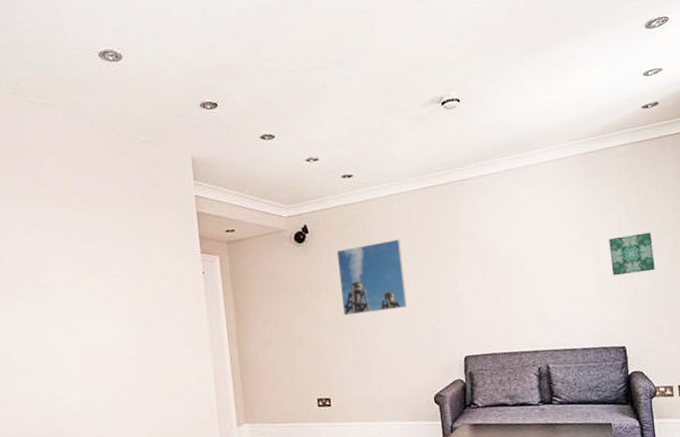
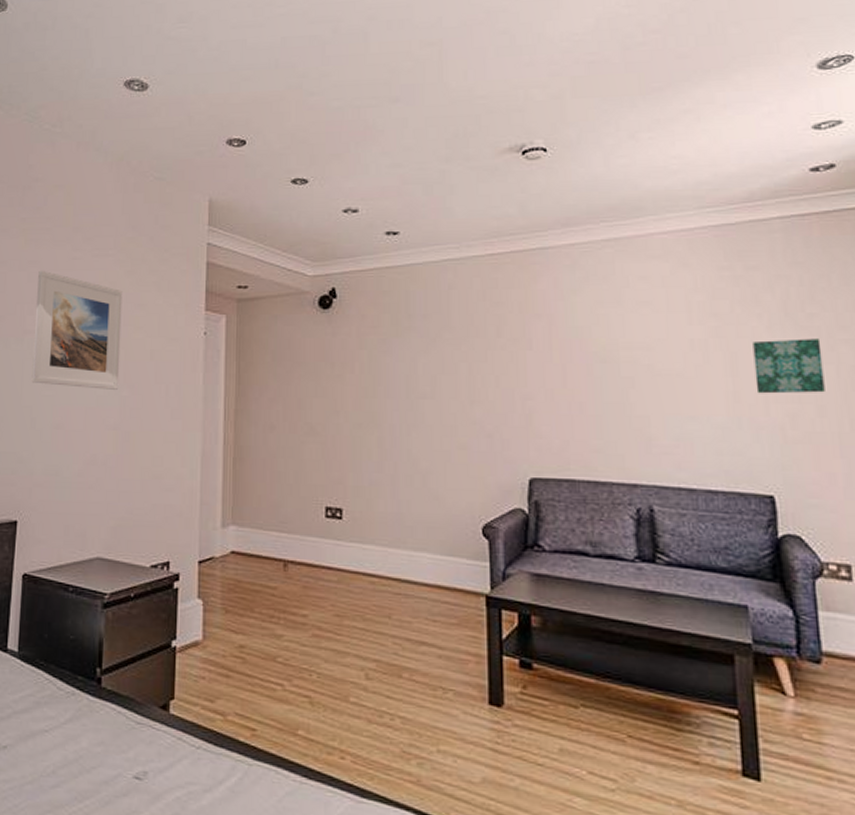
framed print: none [45,231,135,331] -> present [31,270,123,390]
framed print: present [336,239,407,316] -> none [369,315,455,405]

